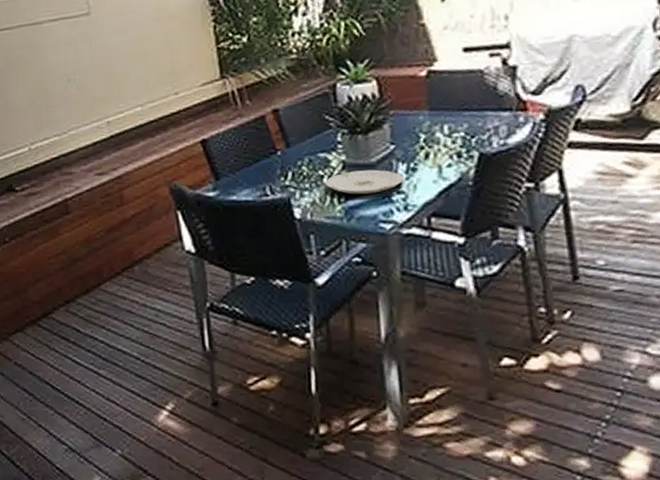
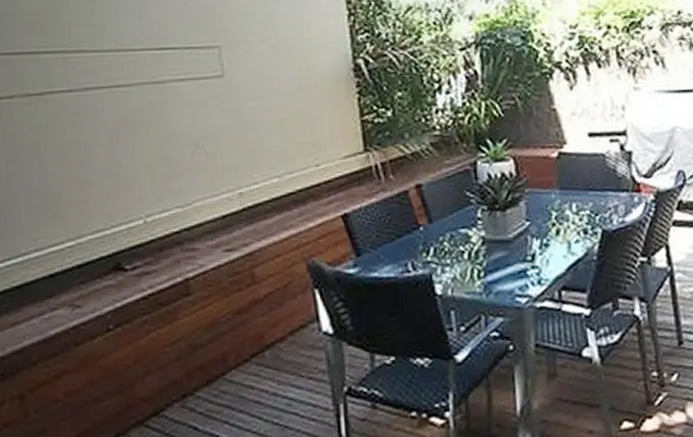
plate: present [325,169,404,195] -> none [466,245,538,270]

